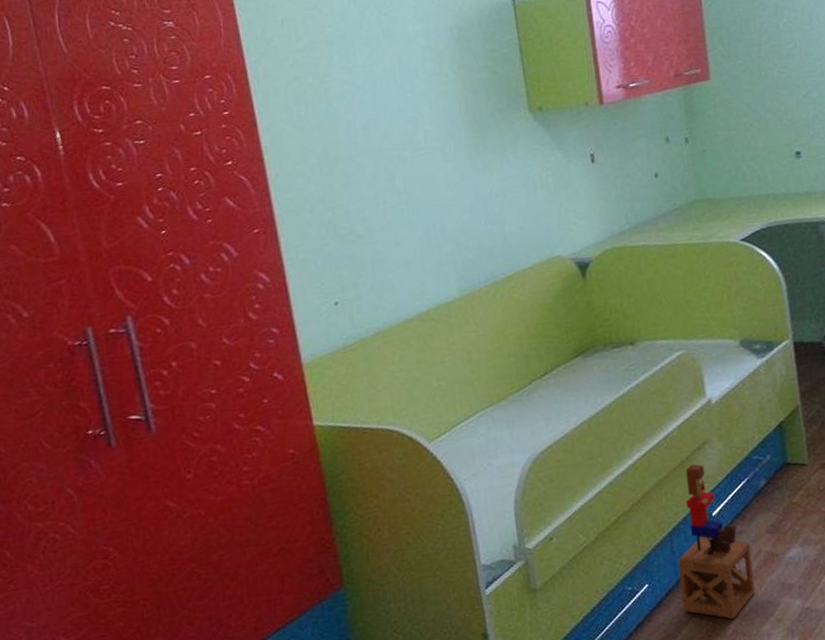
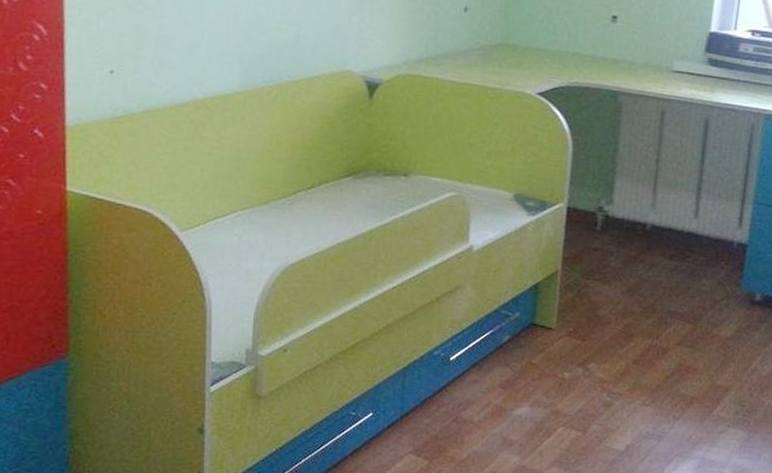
toy box: present [677,463,755,619] -> none [402,305,481,463]

